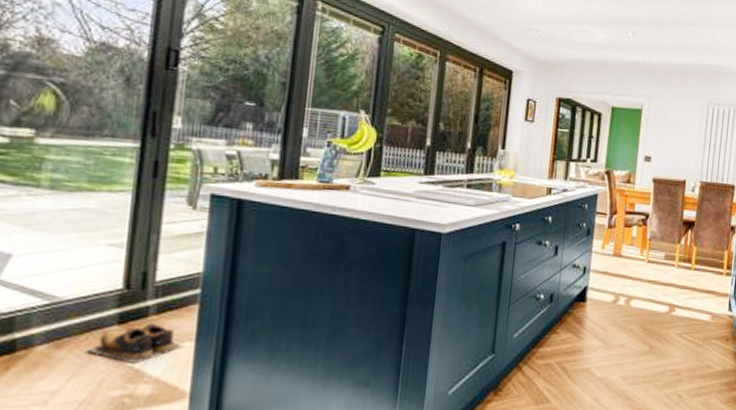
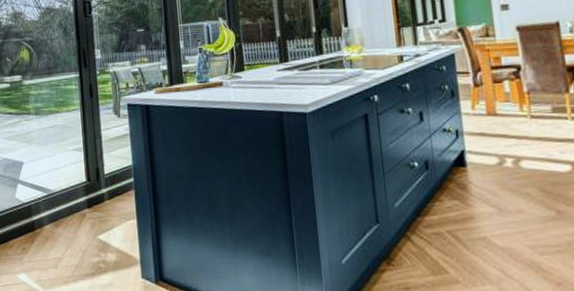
shoes: present [85,322,185,365] -> none [72,206,131,238]

